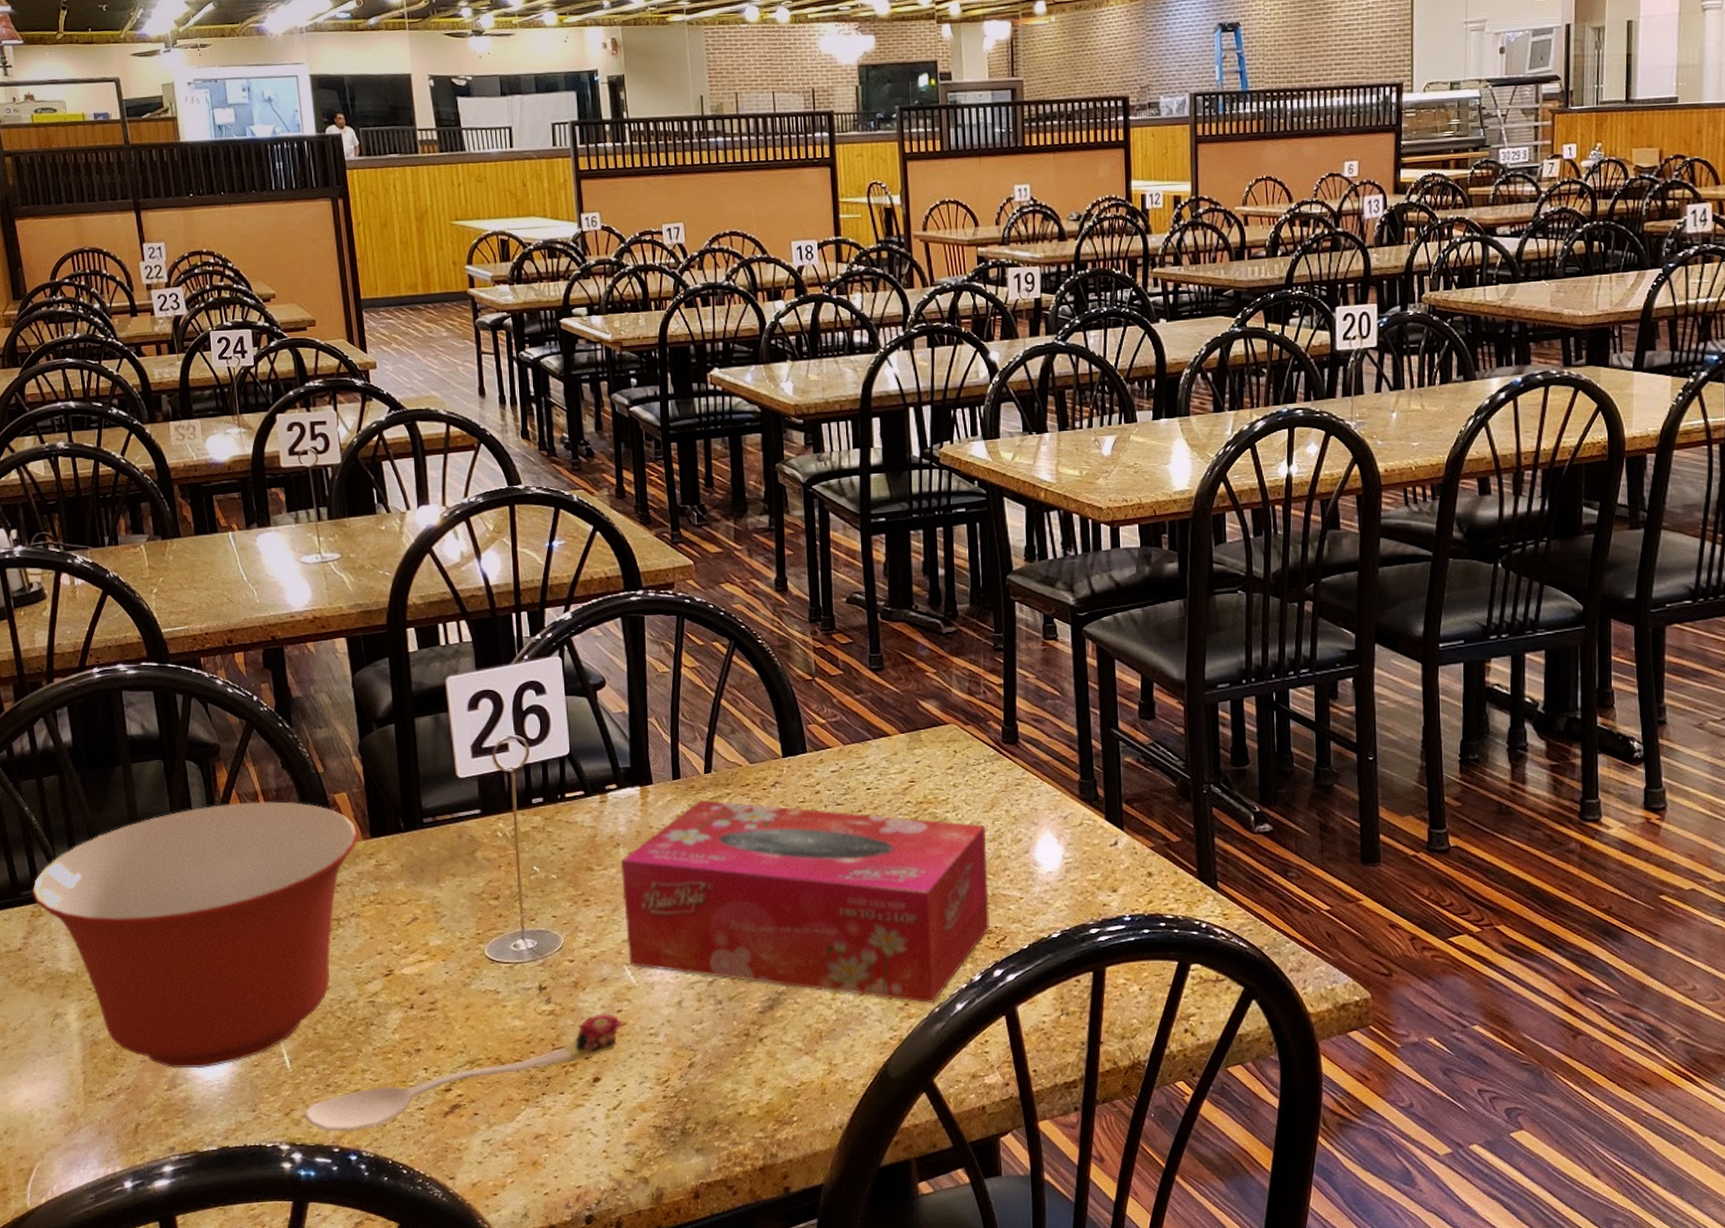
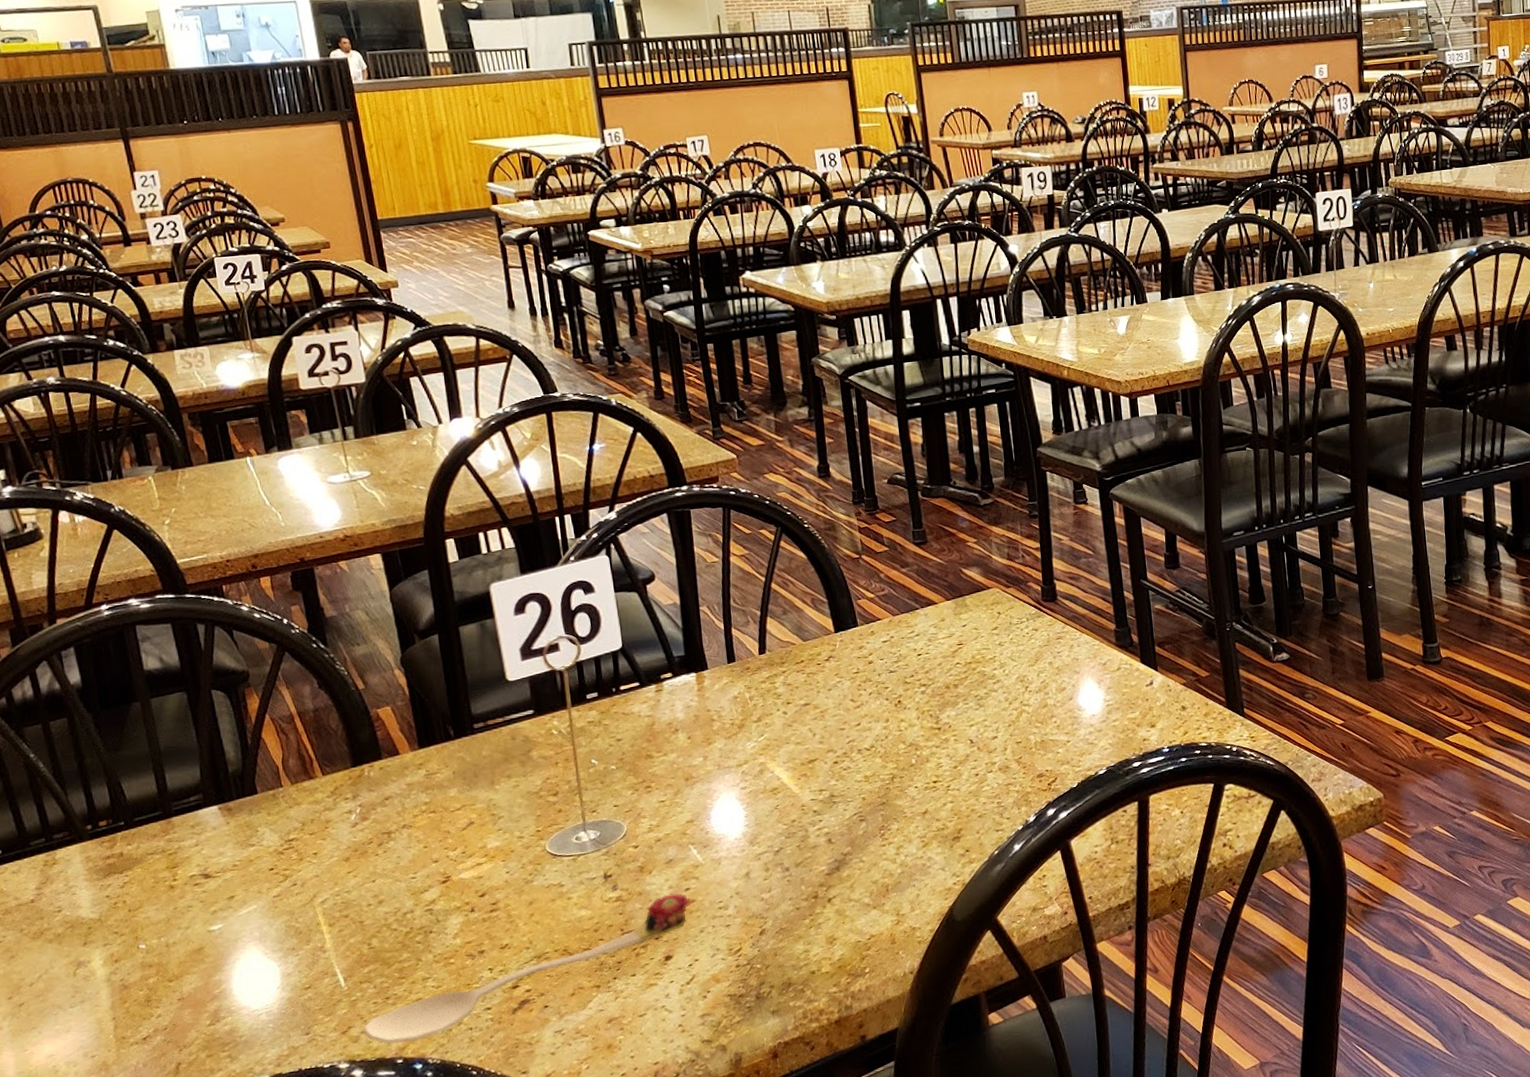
mixing bowl: present [32,801,358,1069] -> none [43,721,406,1002]
tissue box: present [620,800,990,1003] -> none [680,677,1041,848]

